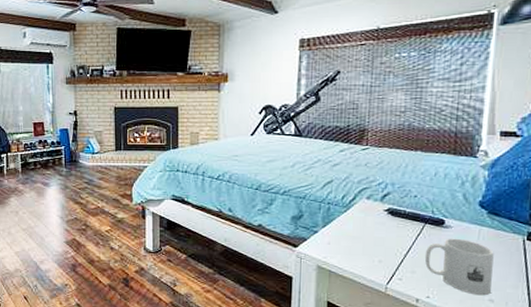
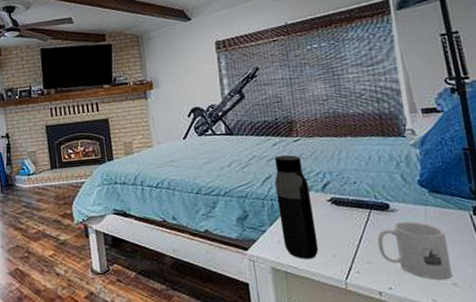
water bottle: none [333,161,369,262] -> present [274,155,319,259]

